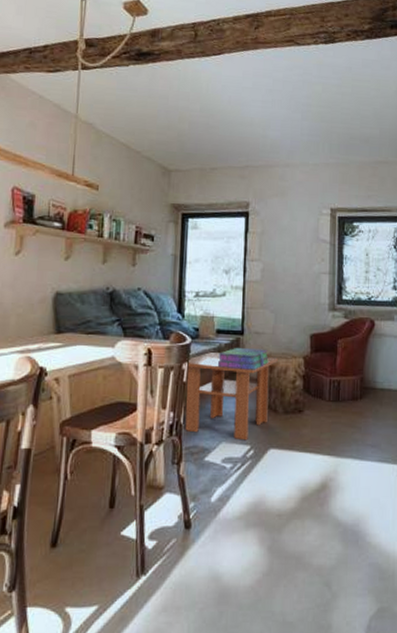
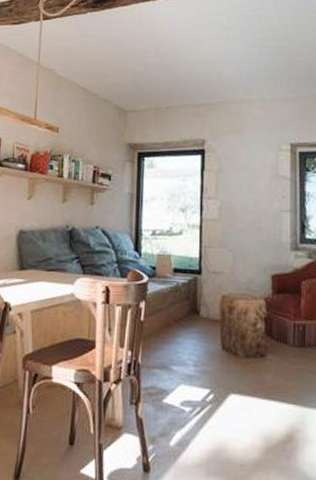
coffee table: present [185,352,278,441] -> none [143,291,237,384]
stack of books: present [217,347,269,370] -> none [174,286,228,311]

